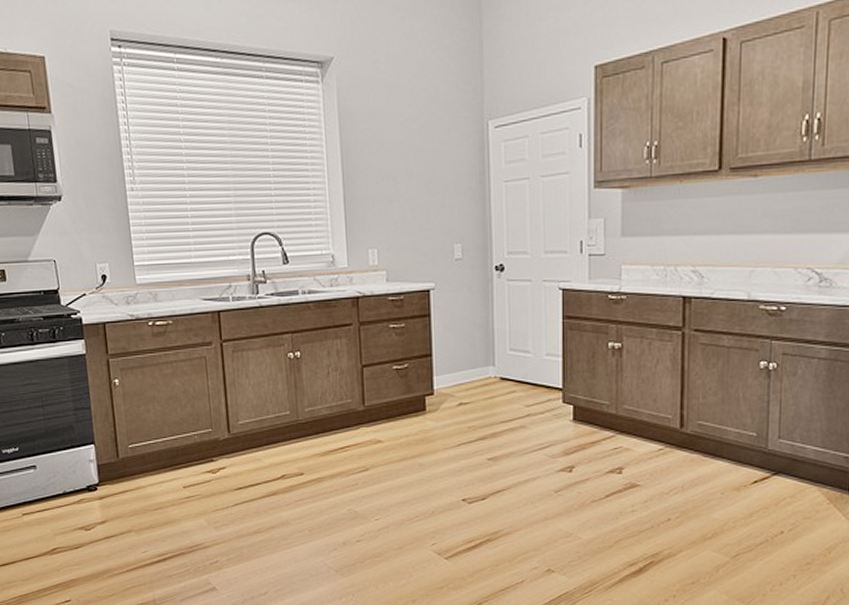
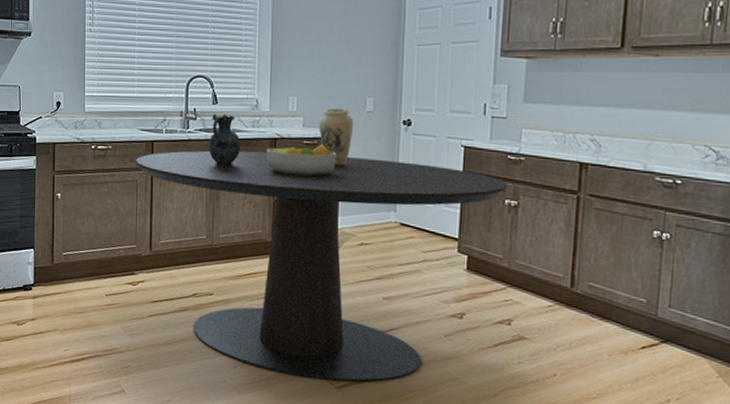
dining table: none [201,310,610,551] -> present [136,151,508,382]
pitcher: none [283,273,320,334] -> present [209,113,241,167]
fruit bowl: none [348,298,427,336] -> present [266,144,337,176]
vase: none [404,257,443,321] -> present [319,108,354,166]

